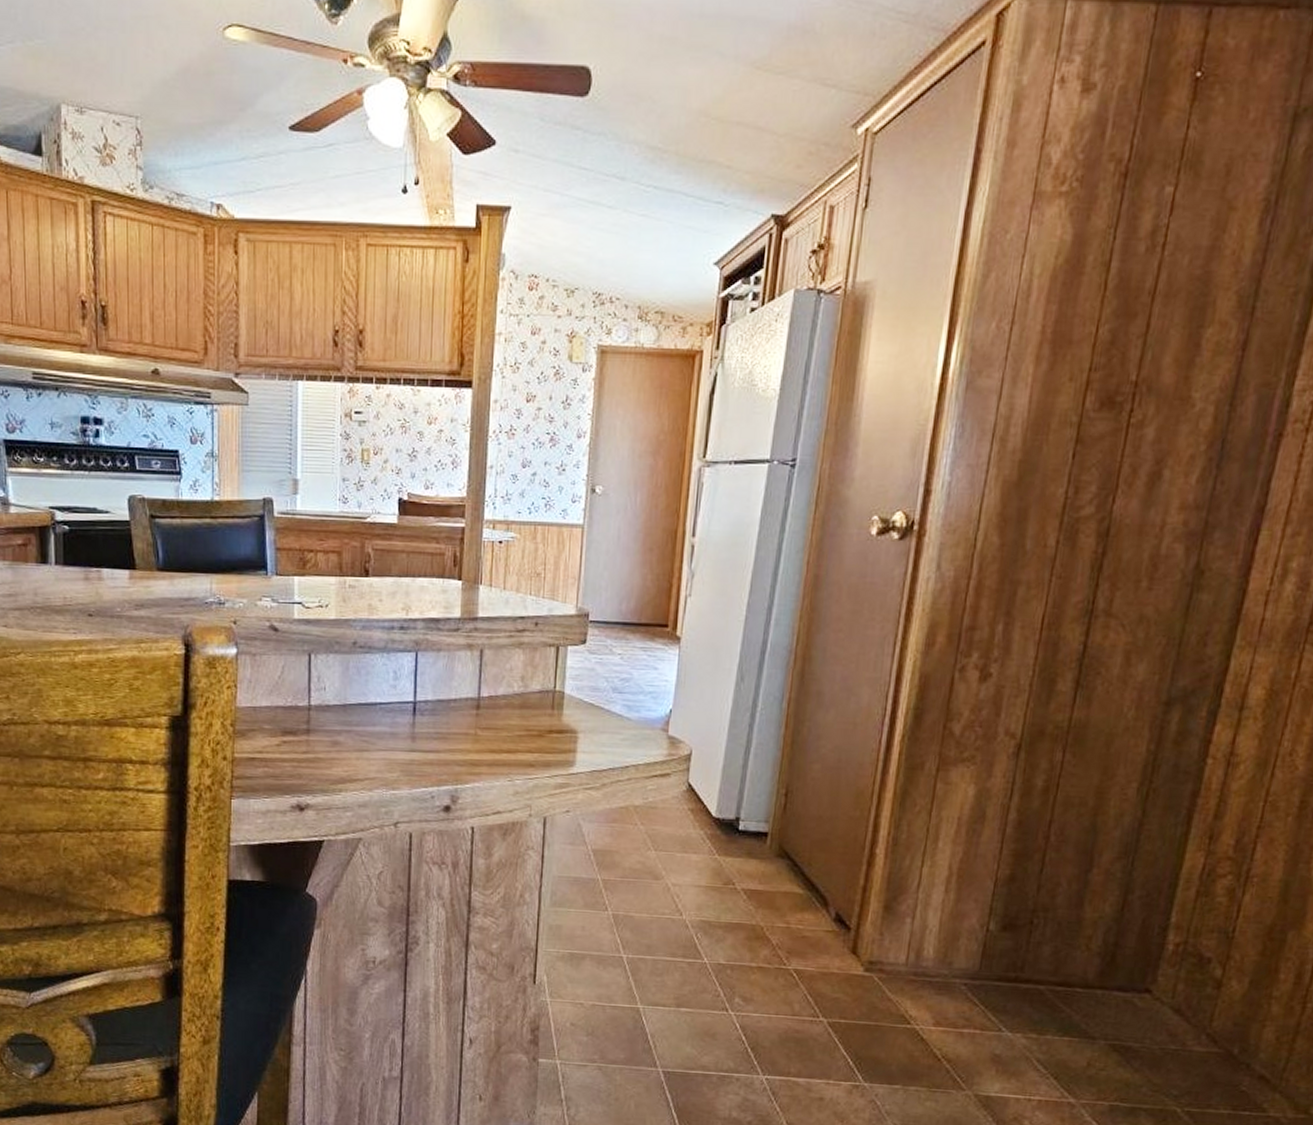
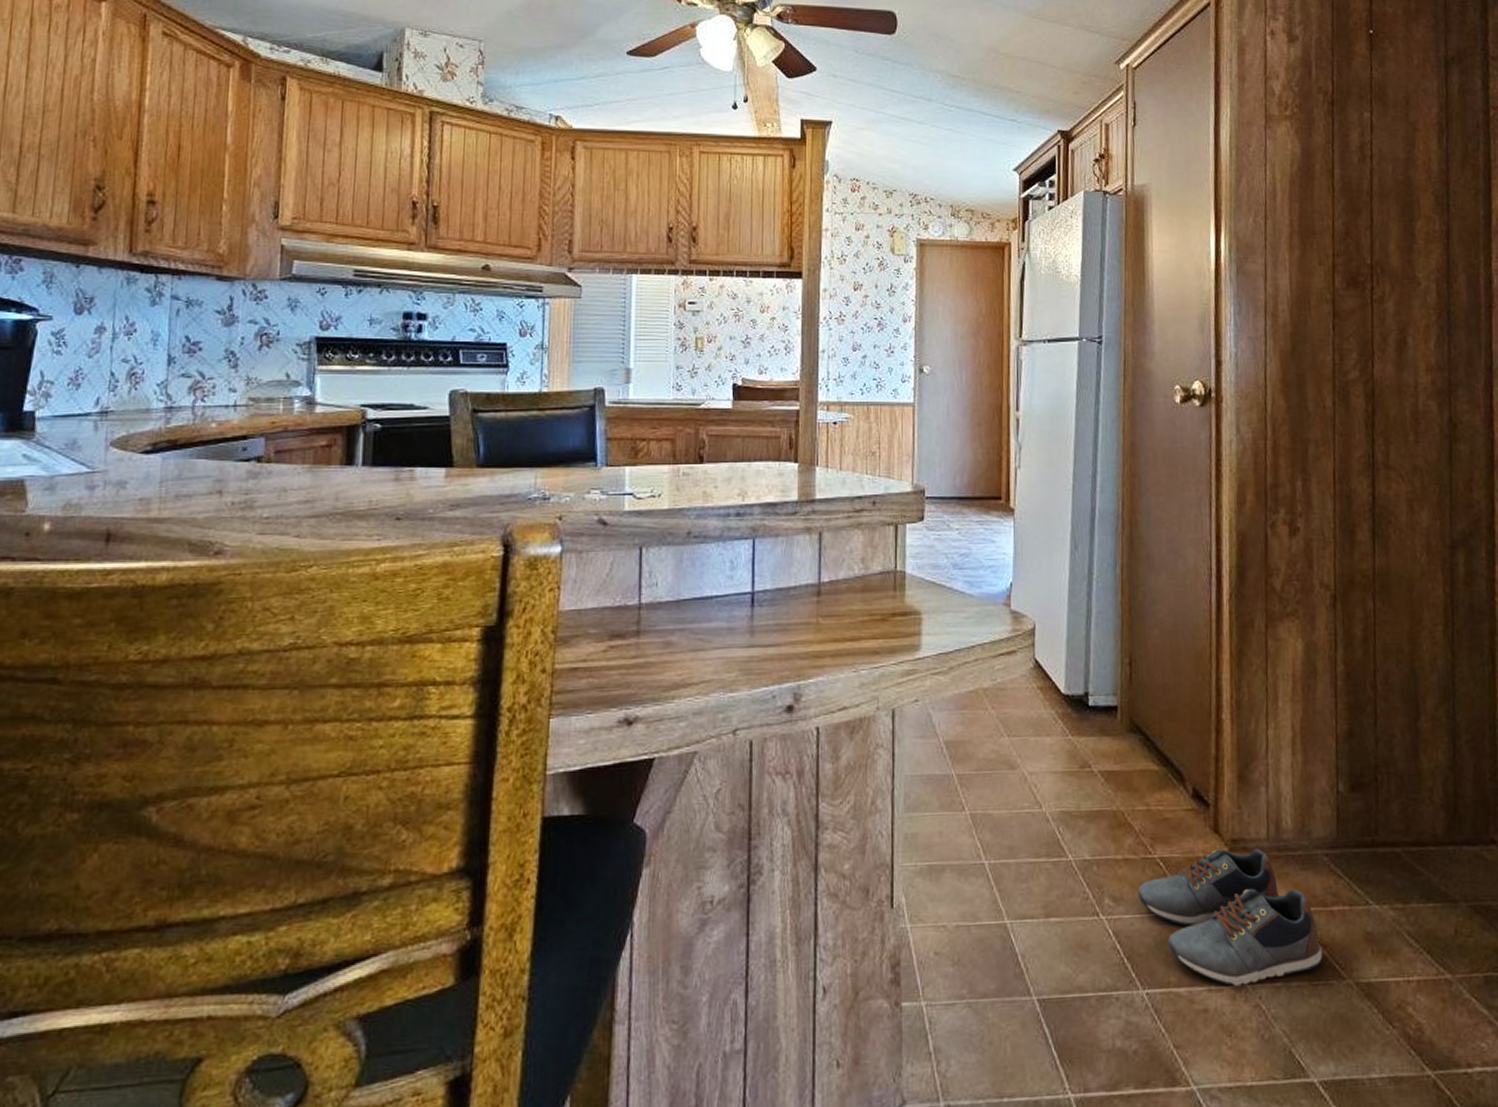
shoe: none [767,968,946,1083] -> present [1137,848,1323,986]

